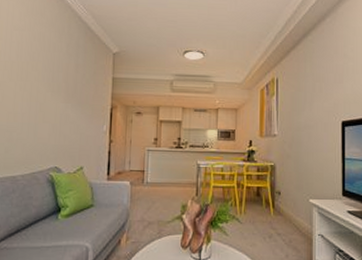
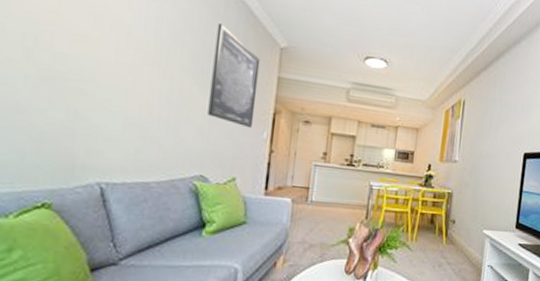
wall art: none [59,40,98,124] -> present [207,23,261,129]

